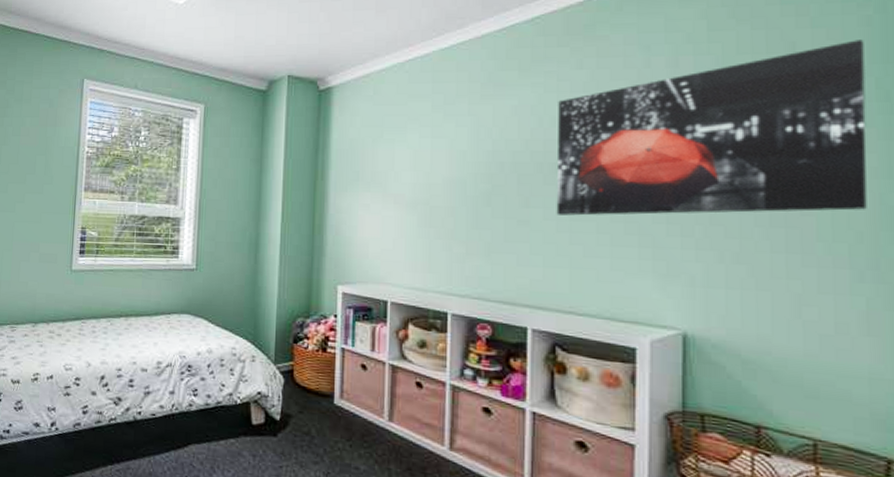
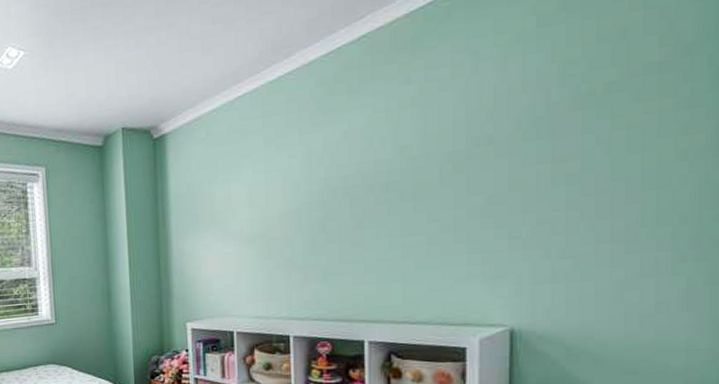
wall art: present [556,40,867,216] -> none [387,16,698,233]

